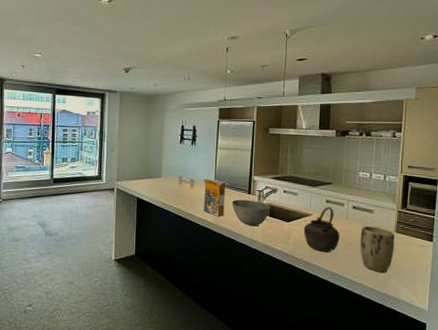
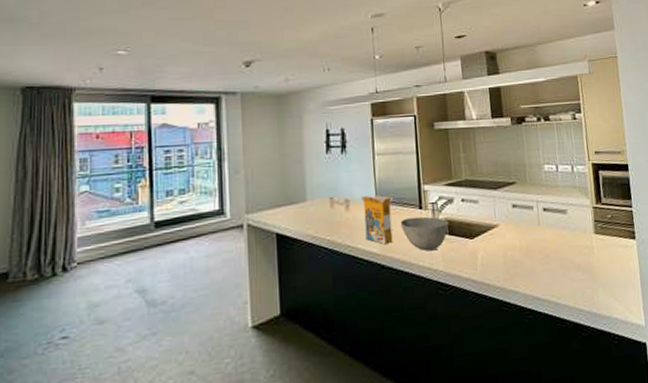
kettle: present [303,207,340,252] -> none [491,212,535,272]
plant pot: present [360,226,395,273] -> none [556,230,597,287]

